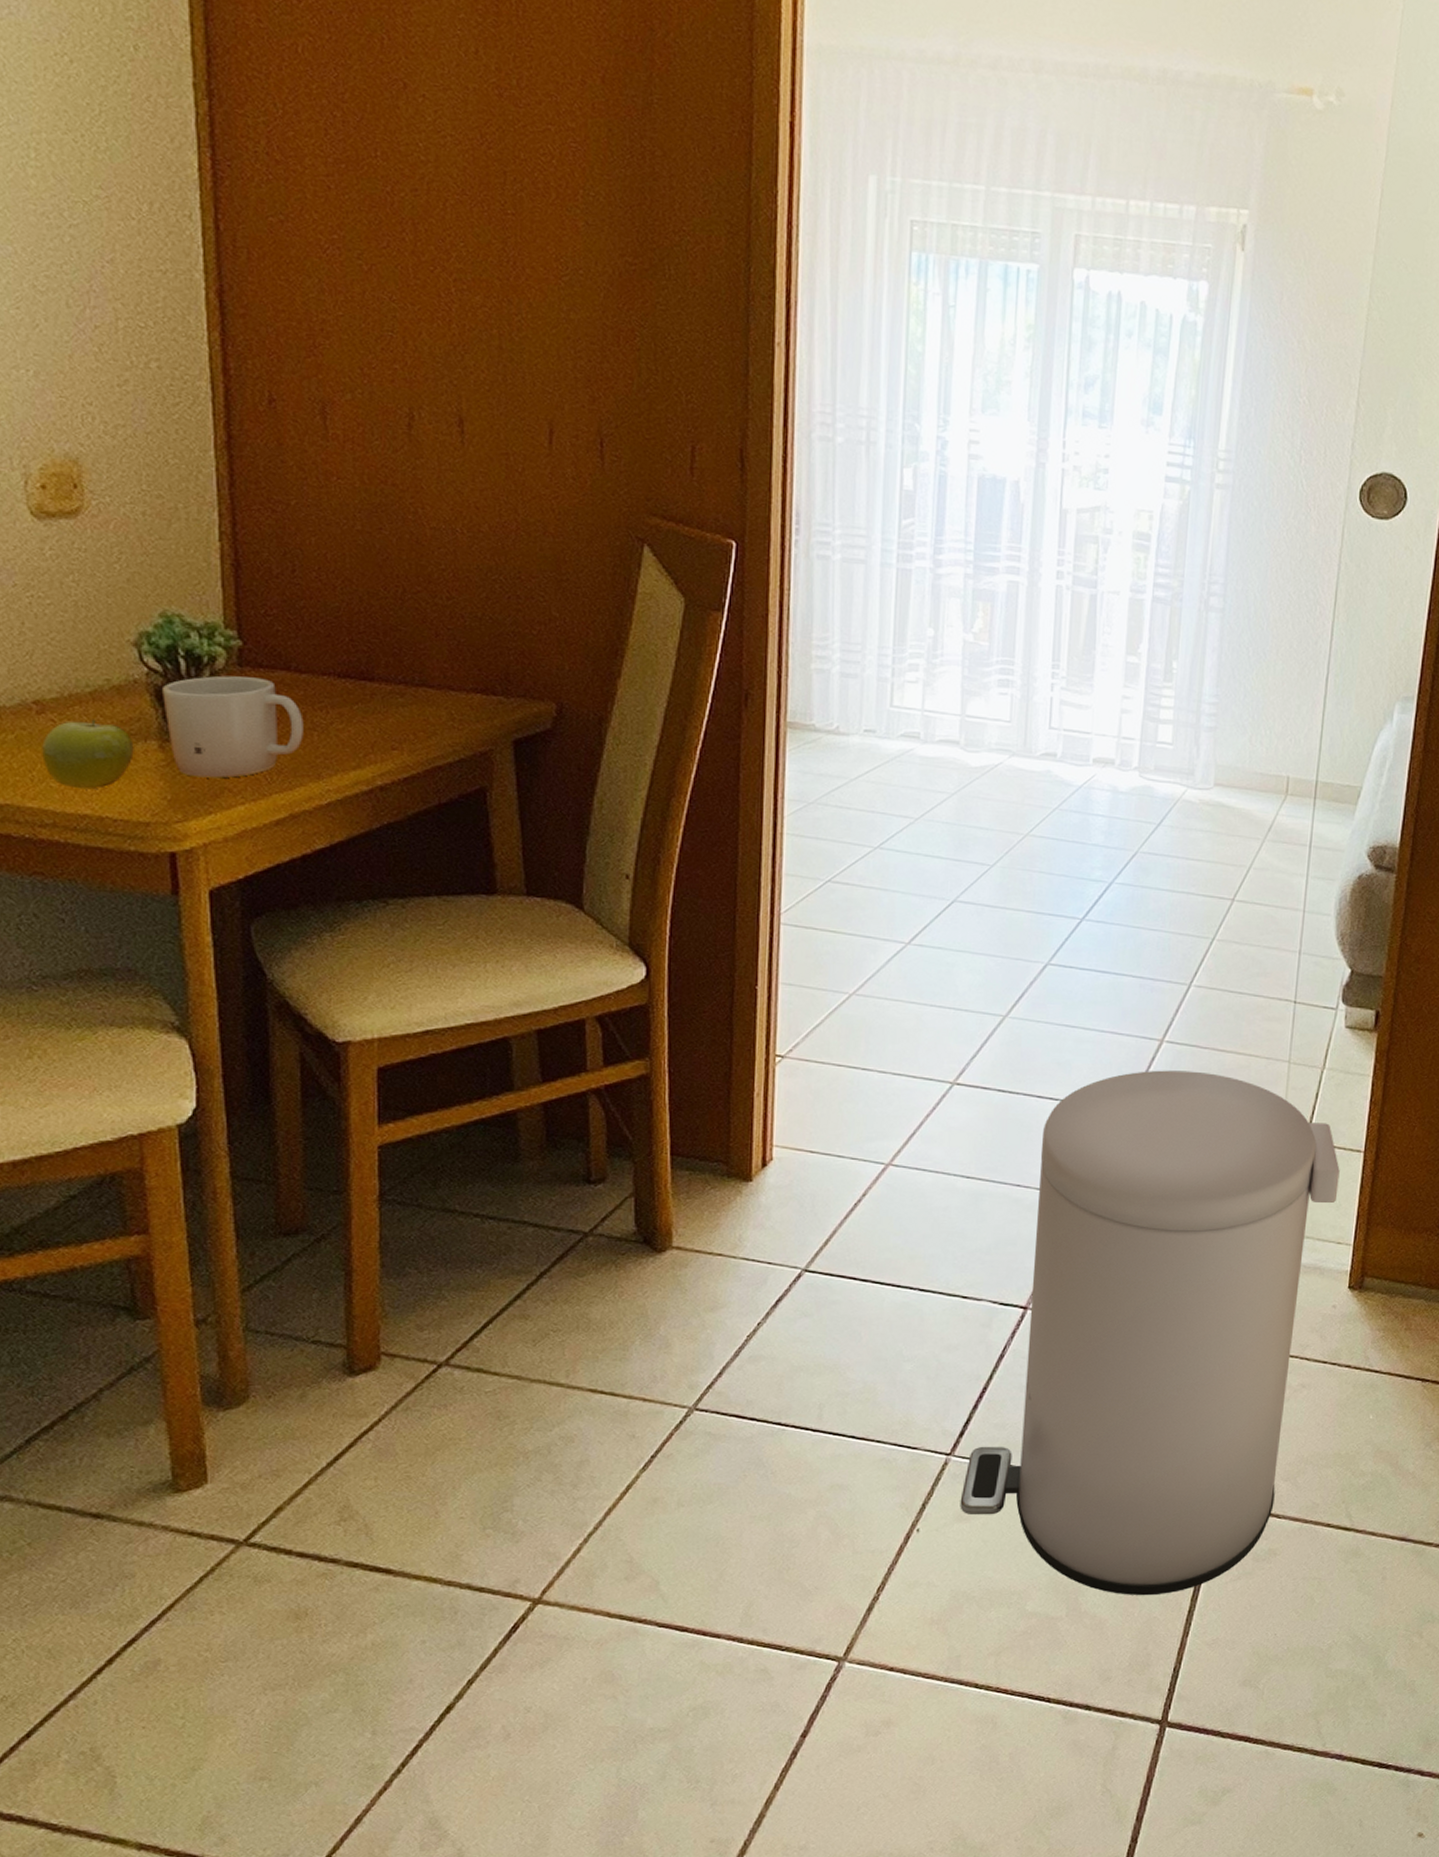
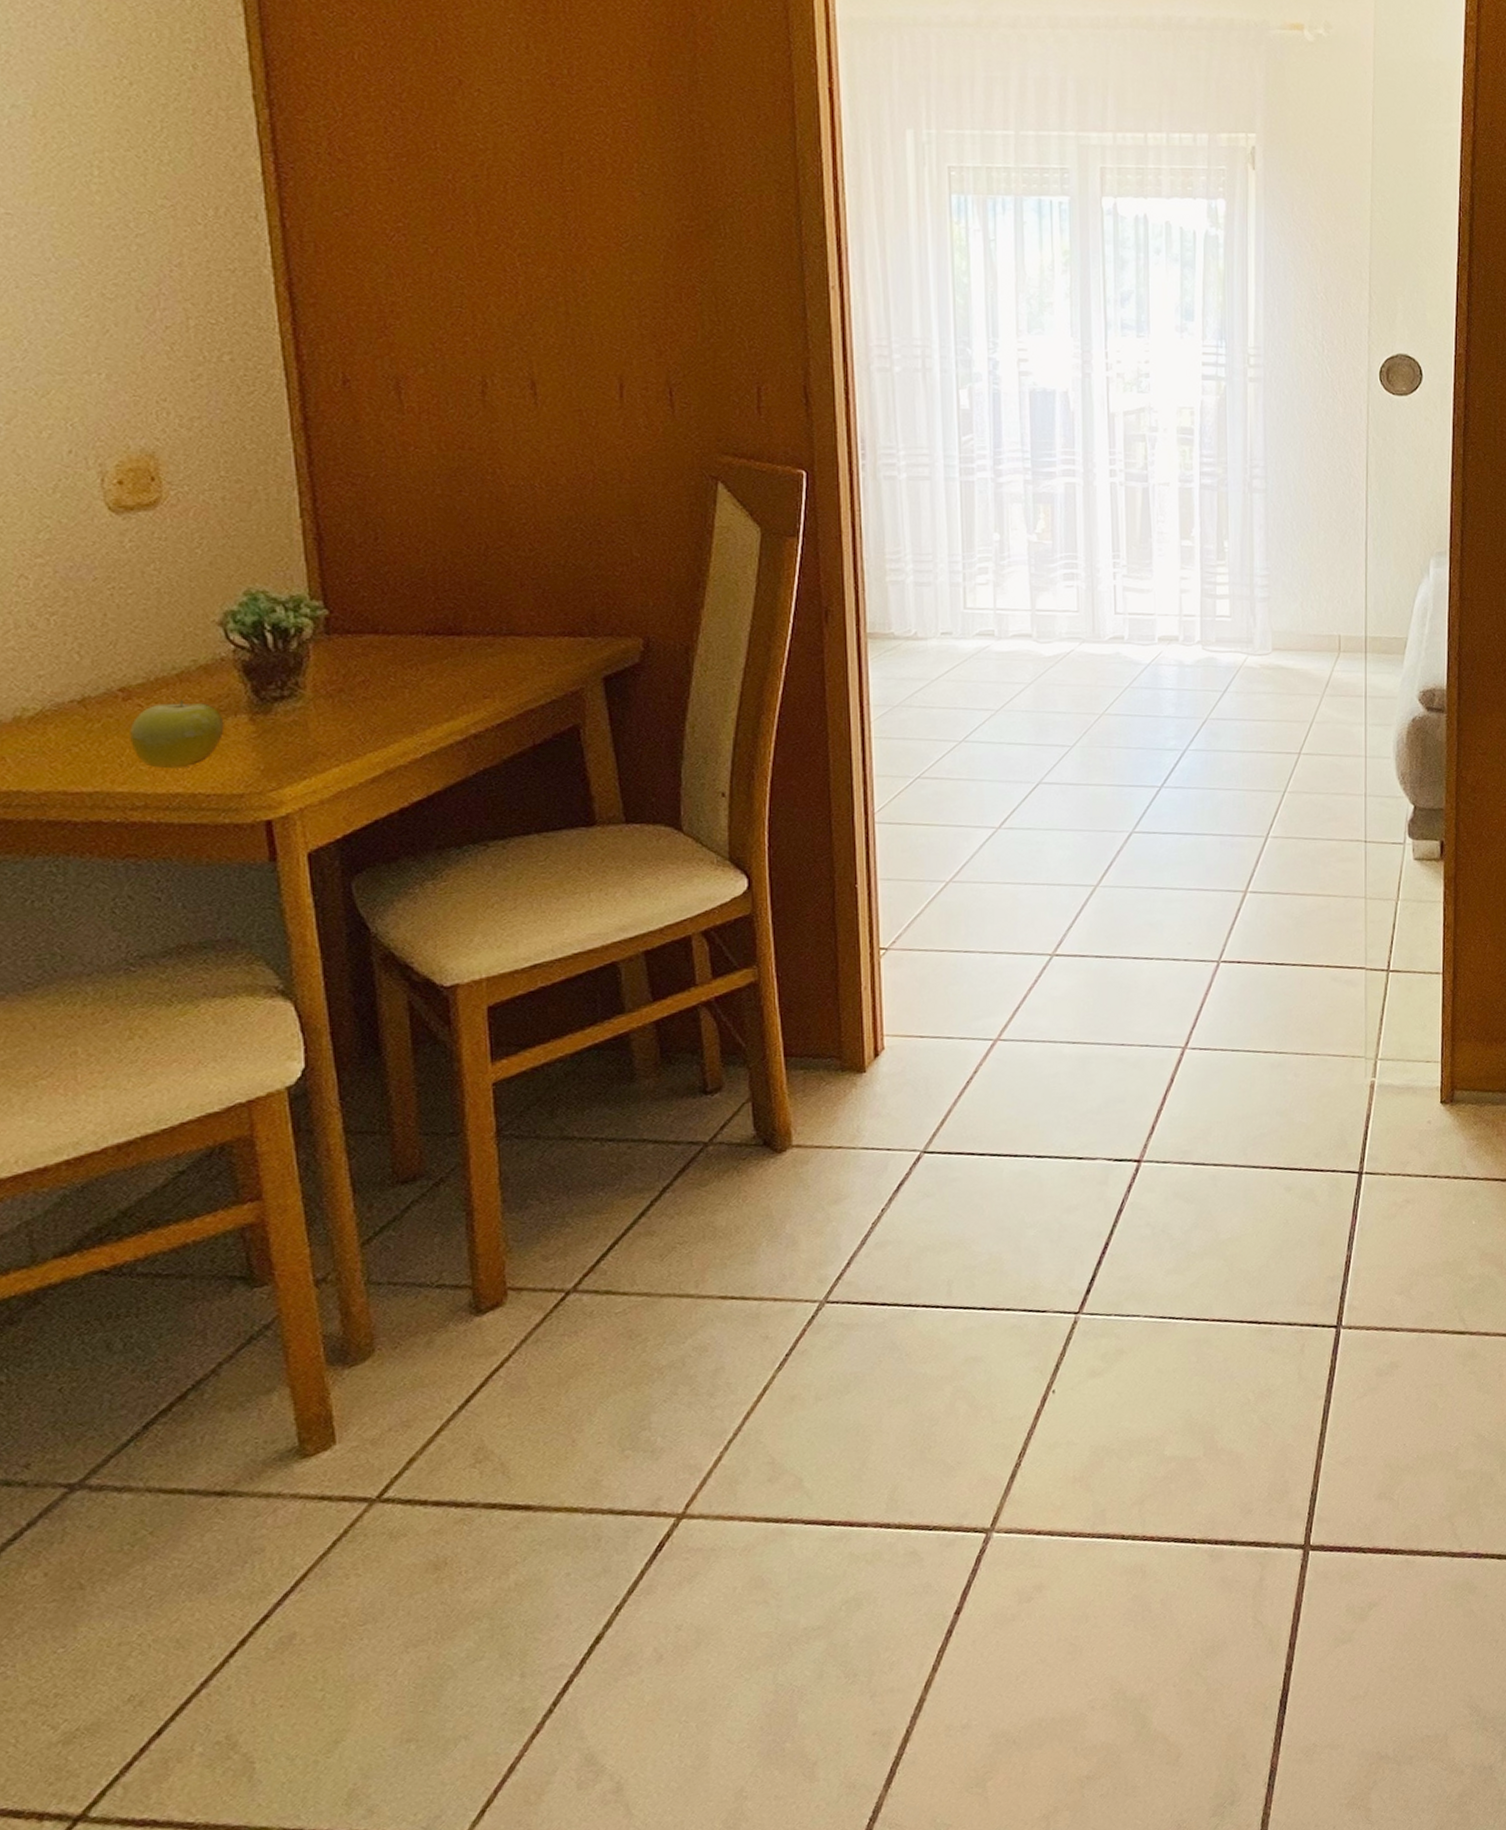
mug: present [163,675,304,779] -> none [250,643,395,745]
pedal bin: present [960,1070,1340,1596] -> none [1092,916,1422,1427]

